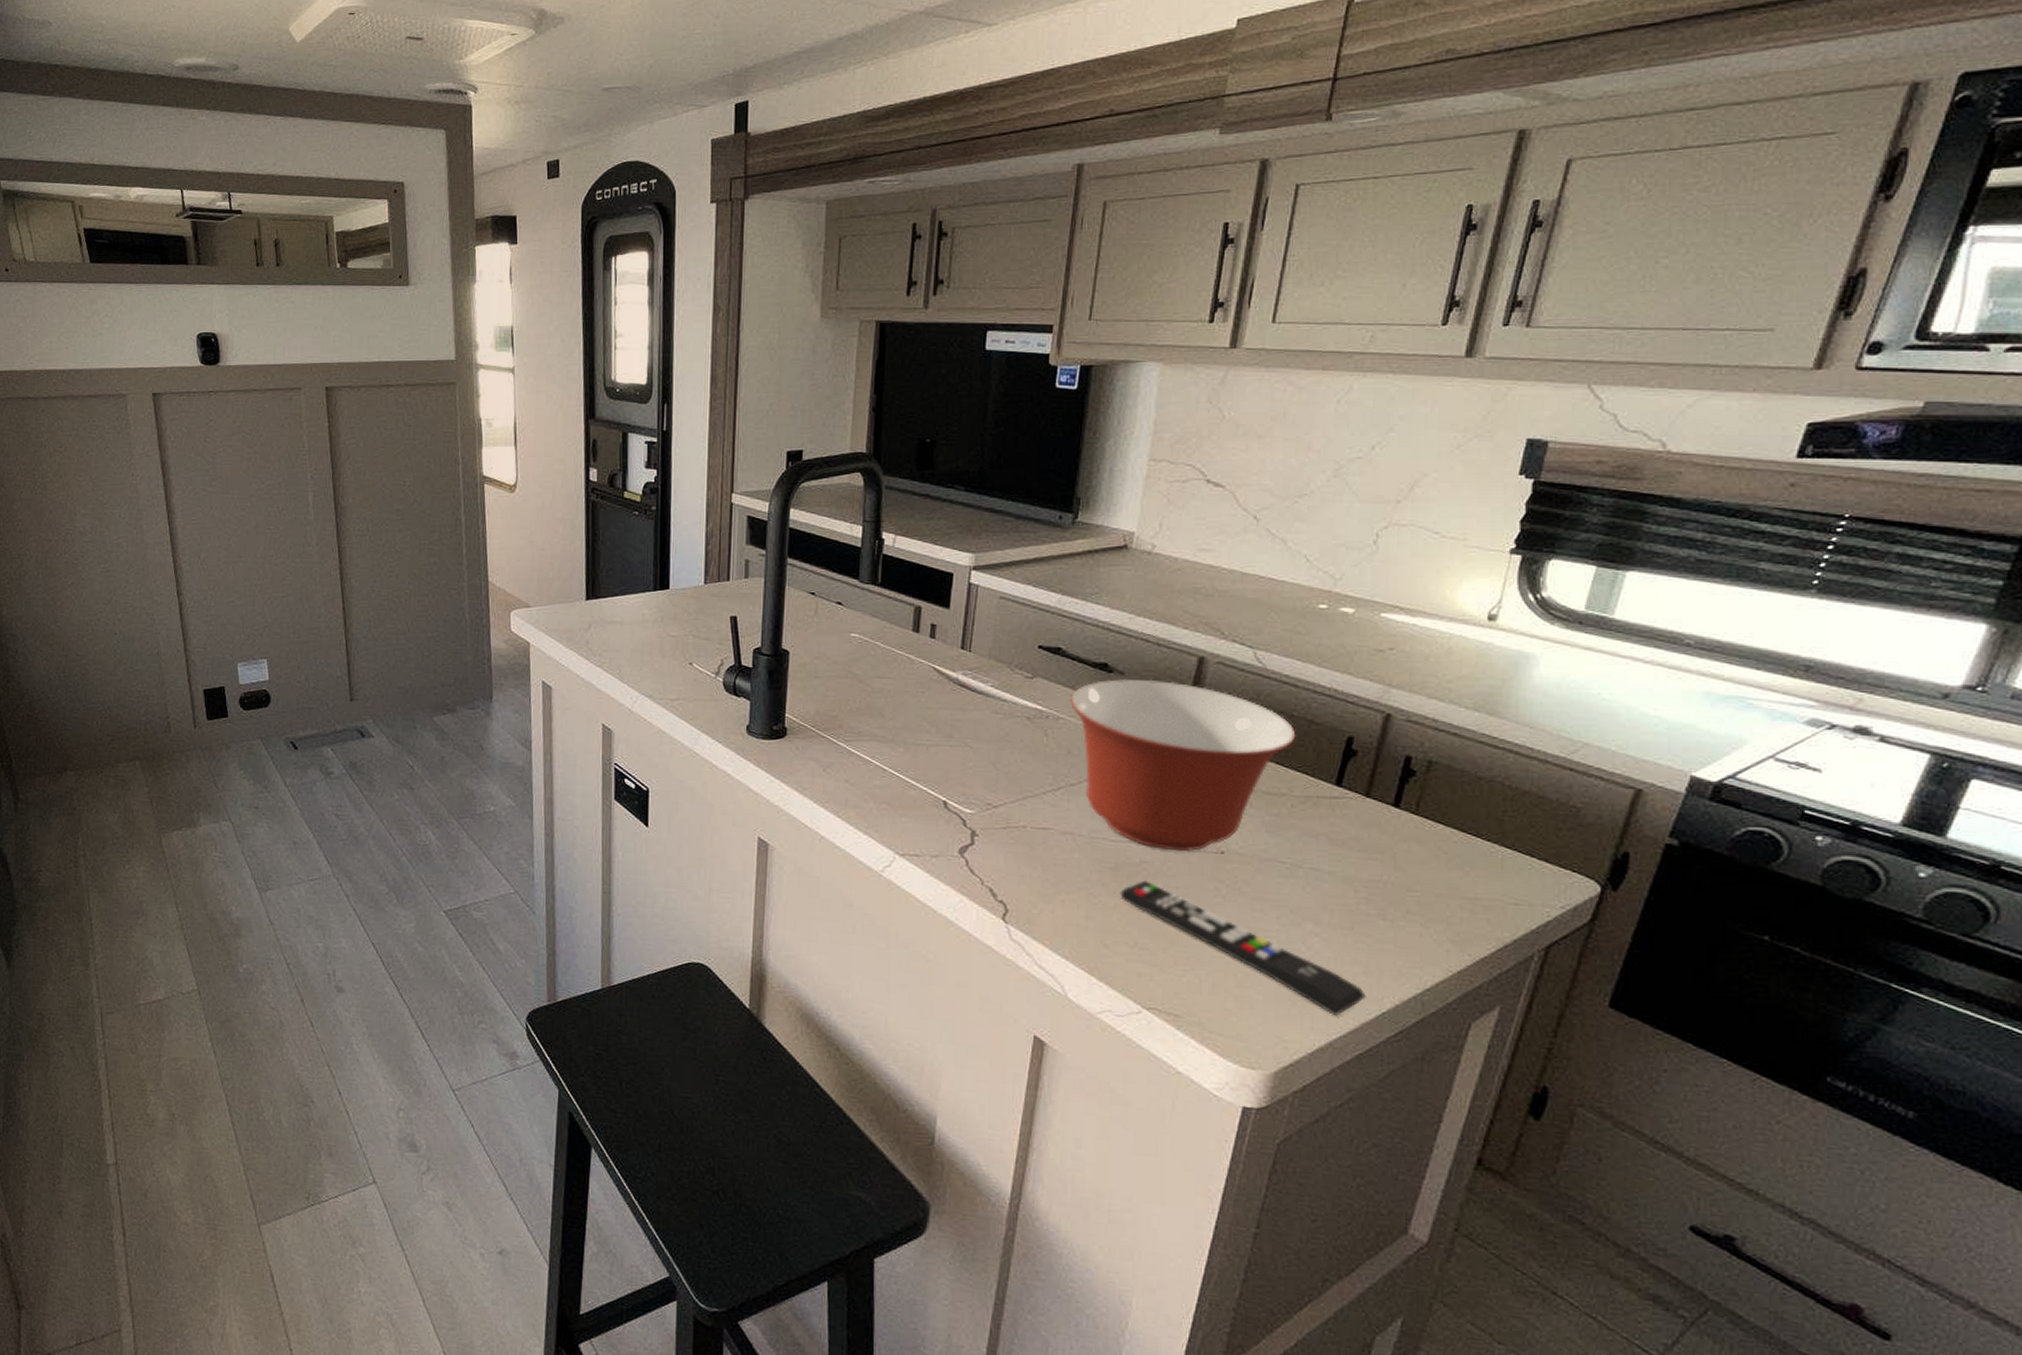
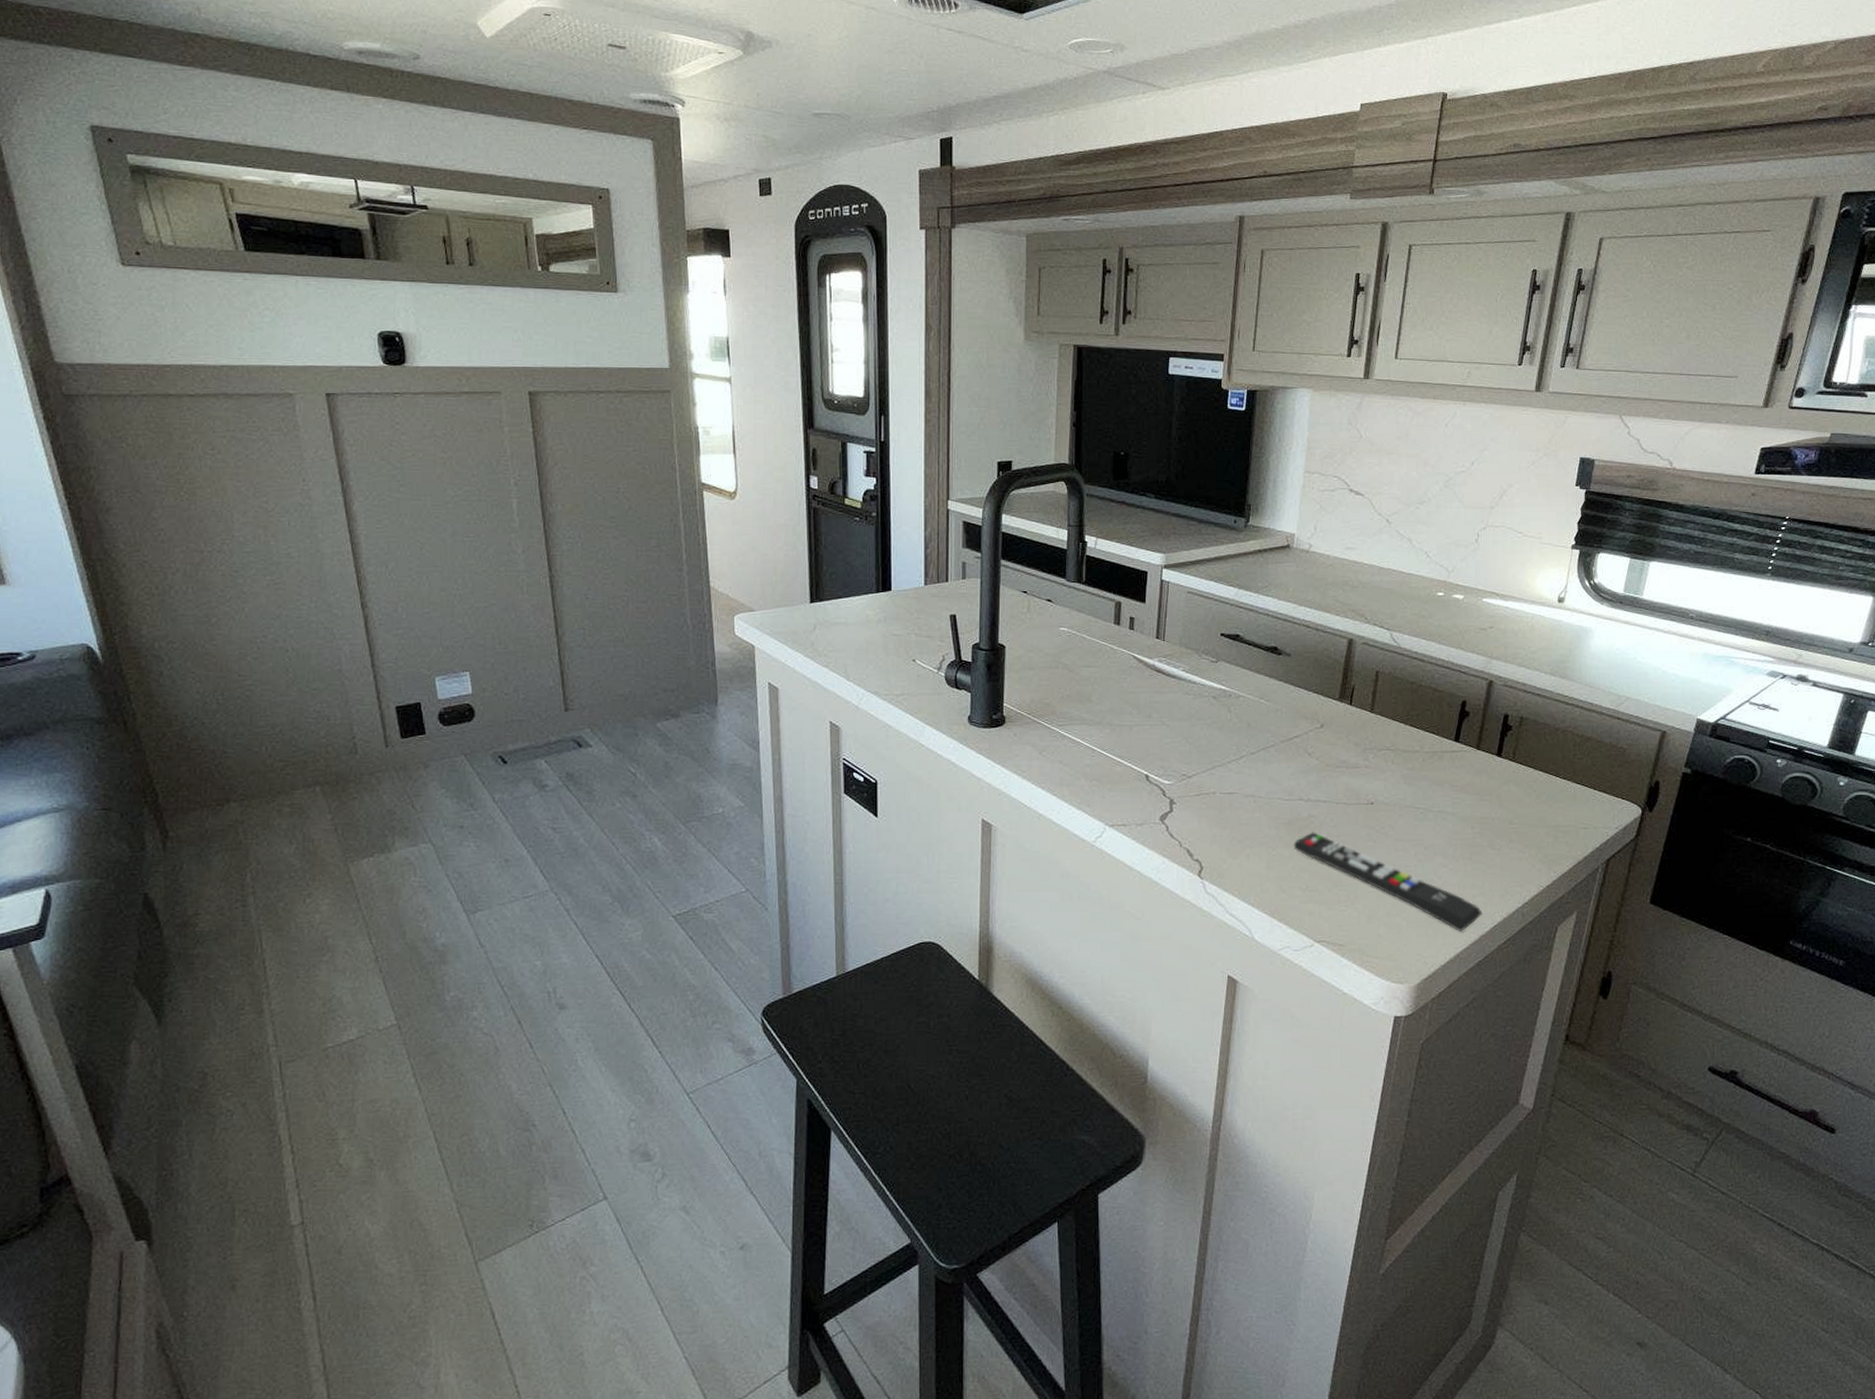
mixing bowl: present [1069,678,1296,852] -> none [1247,659,1424,805]

